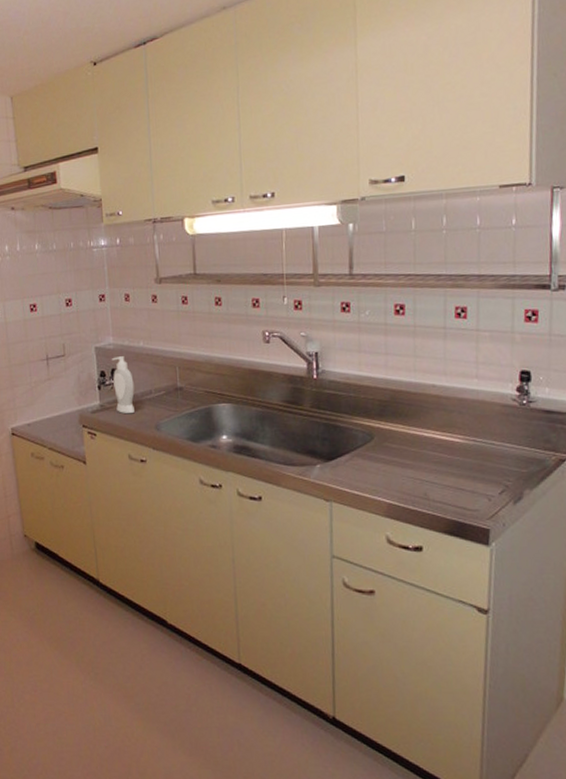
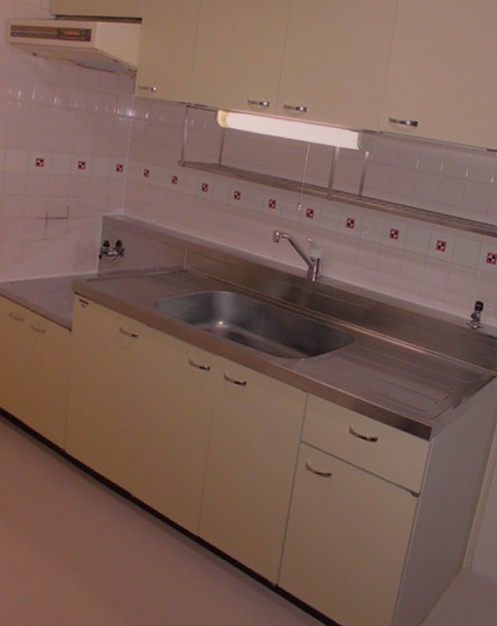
soap bottle: present [112,356,134,414] -> none [115,229,139,288]

